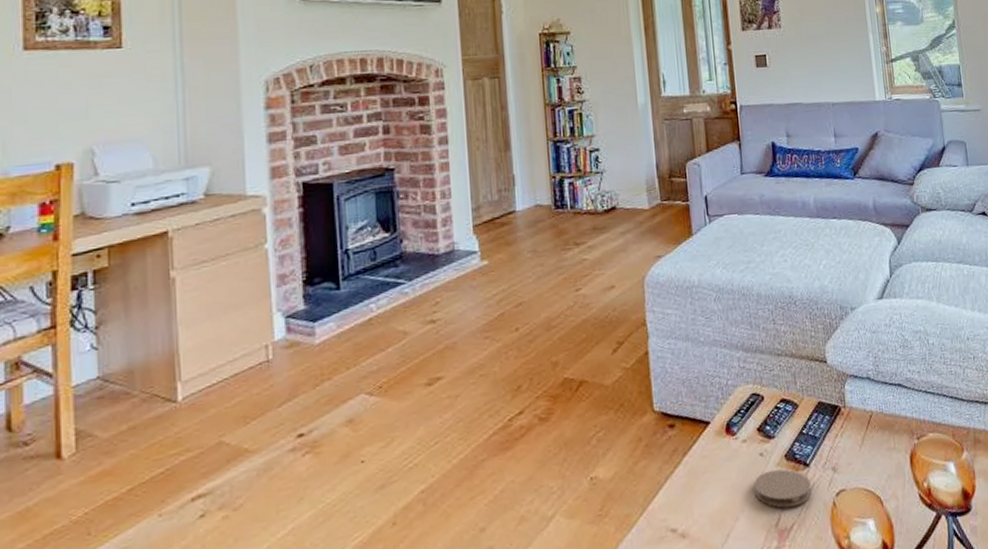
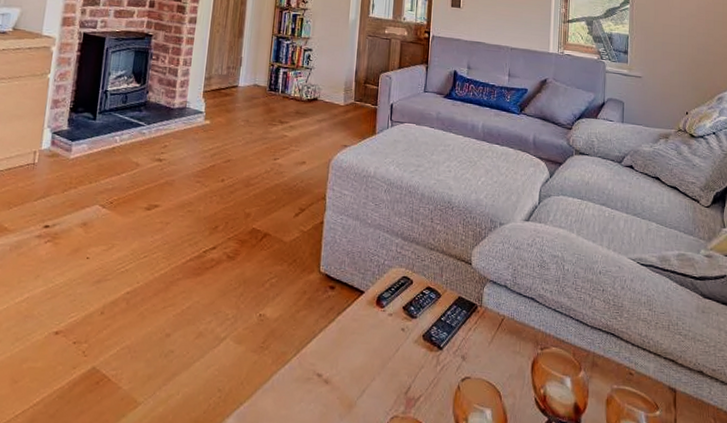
coaster: present [753,469,812,508] -> none [391,345,441,382]

